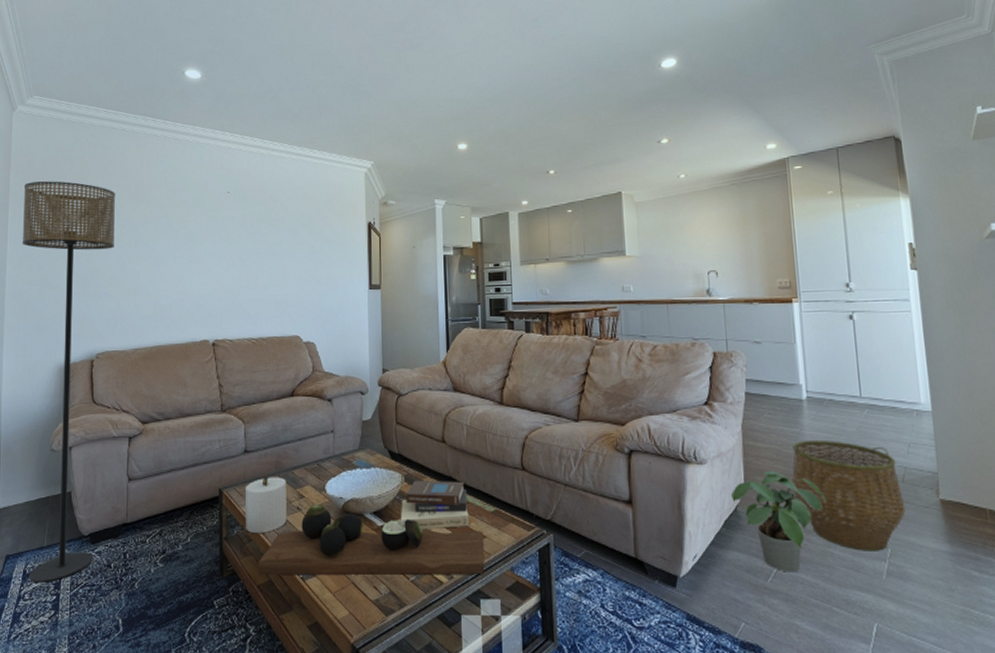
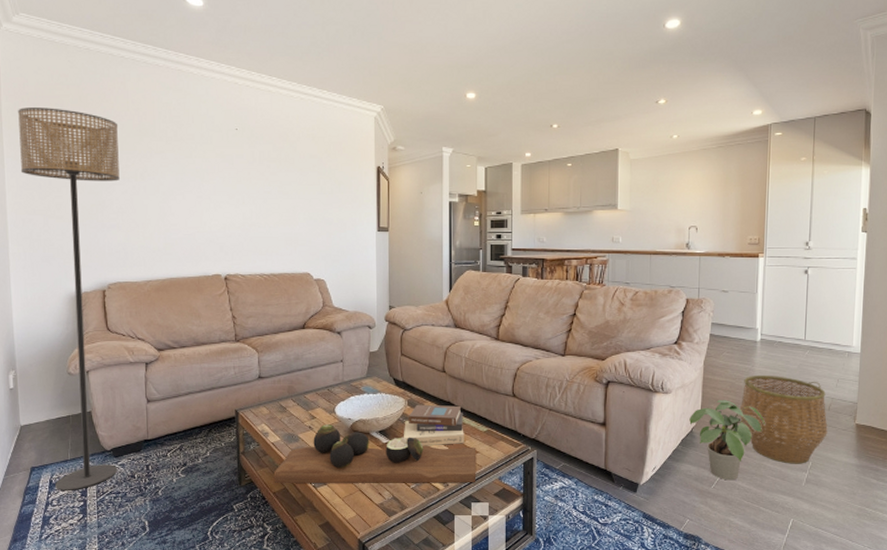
candle: present [246,474,287,534] -> none [261,398,299,449]

